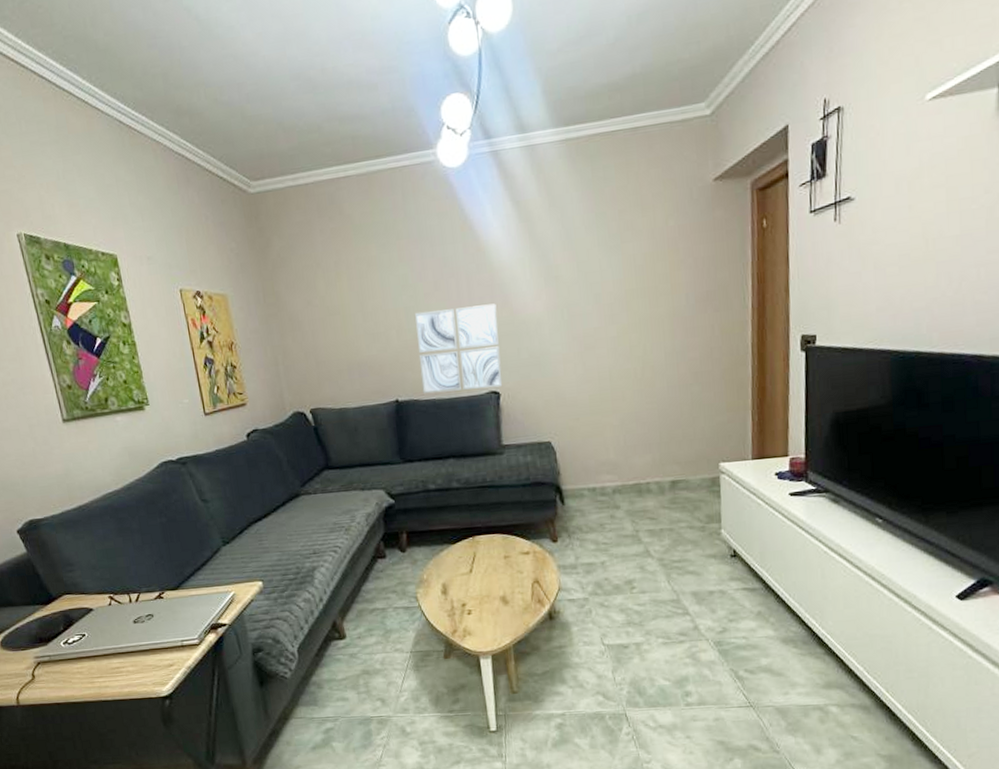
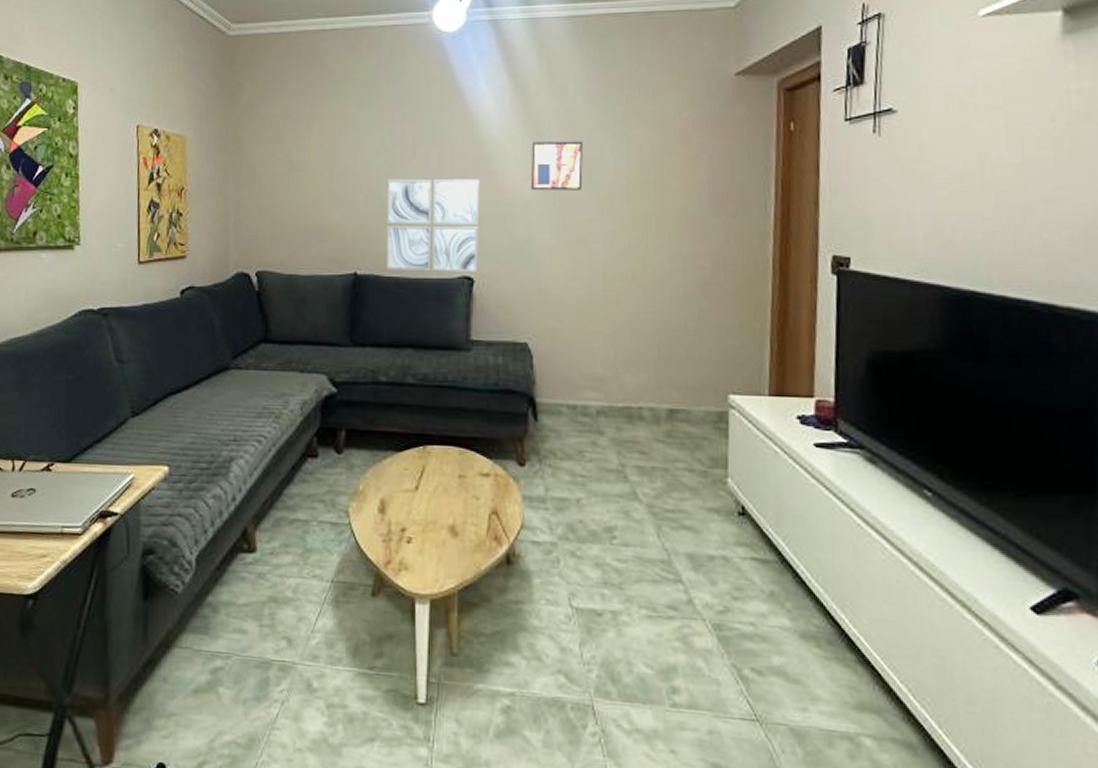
wall art: none [538,258,586,308] -> present [530,141,583,191]

